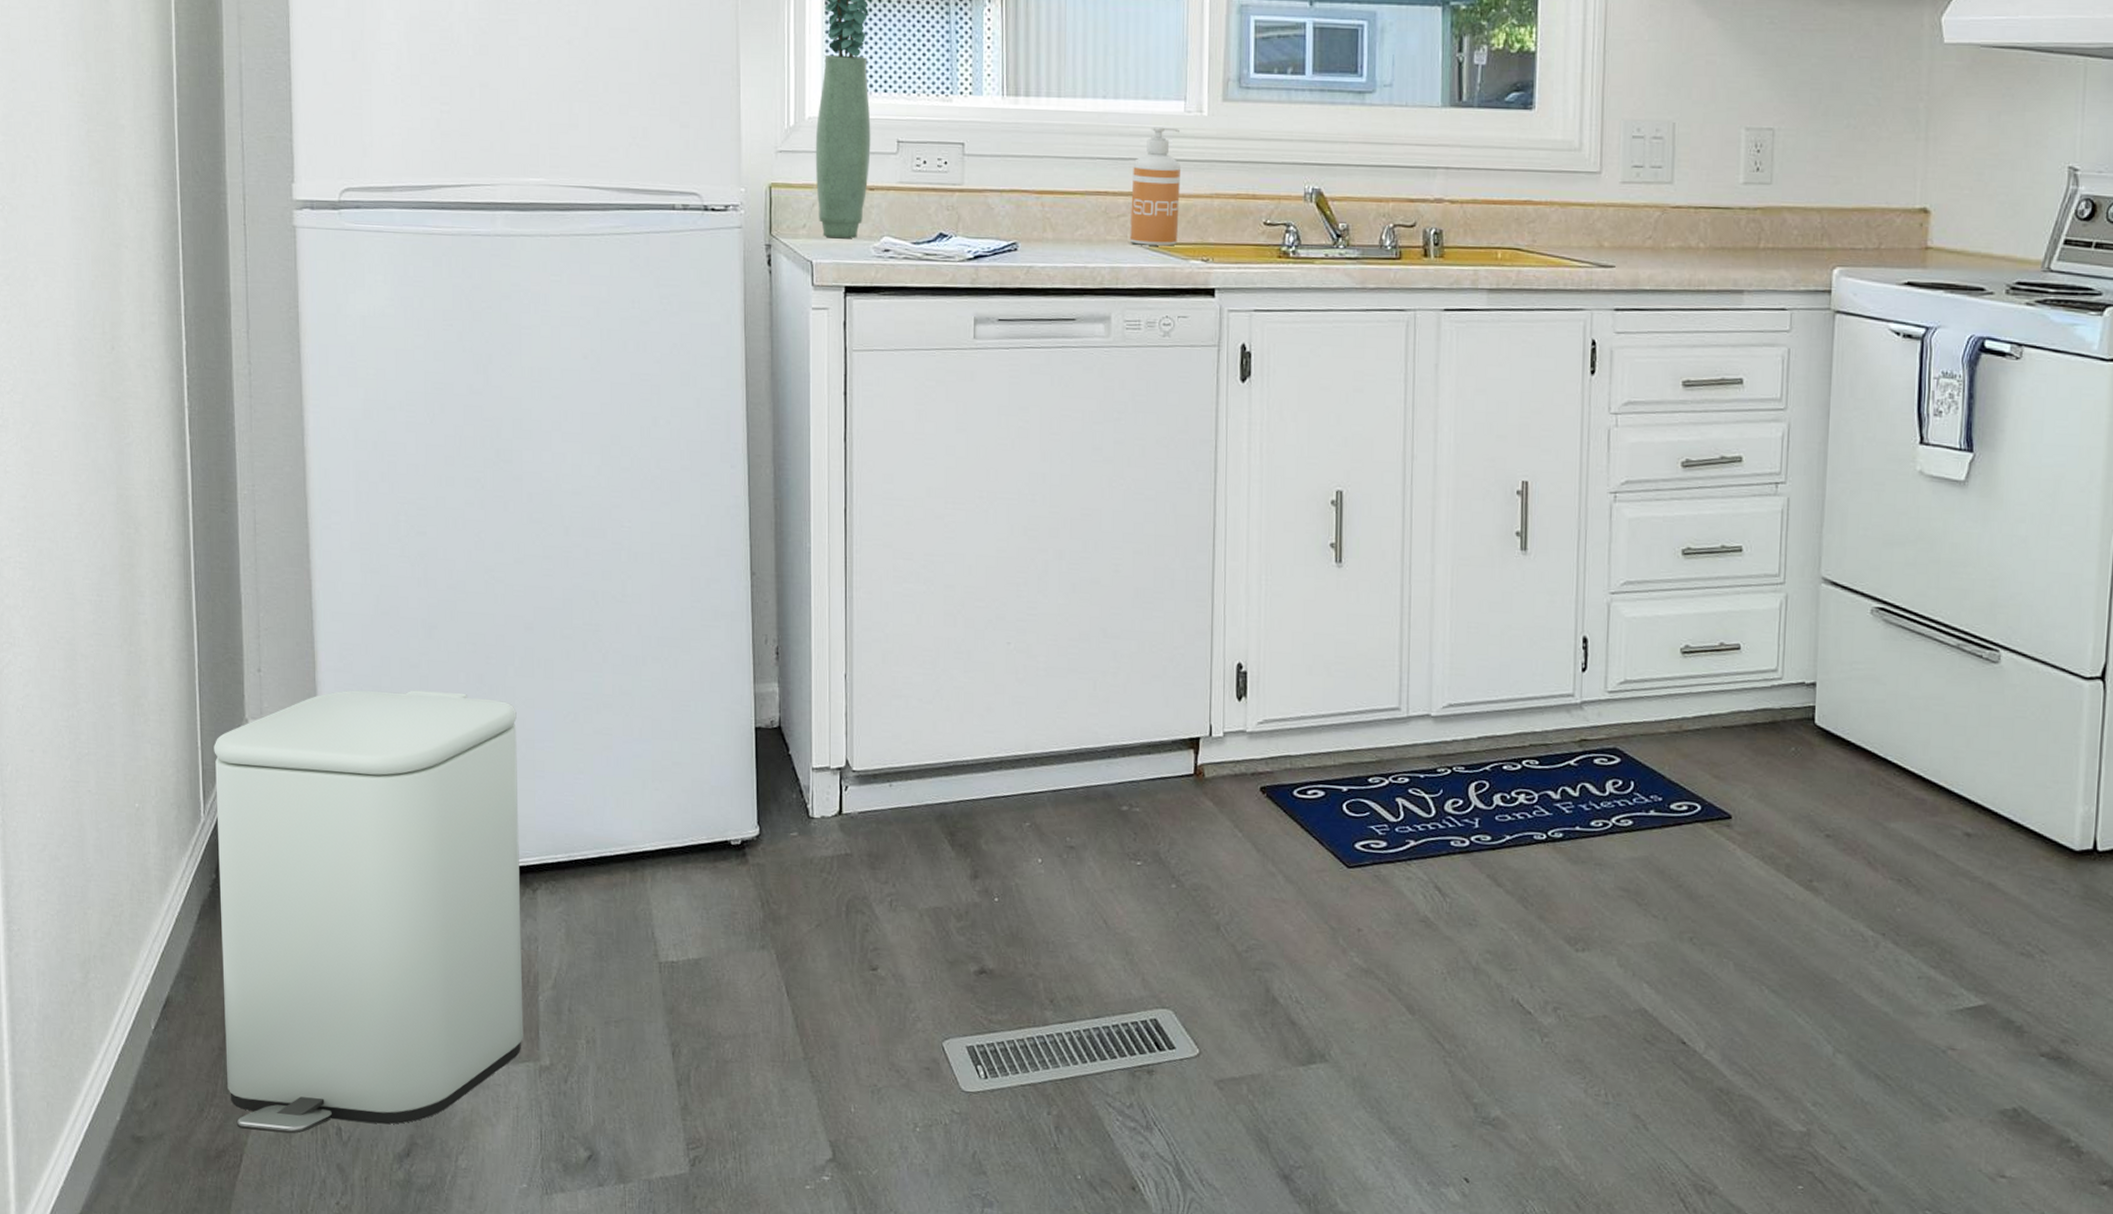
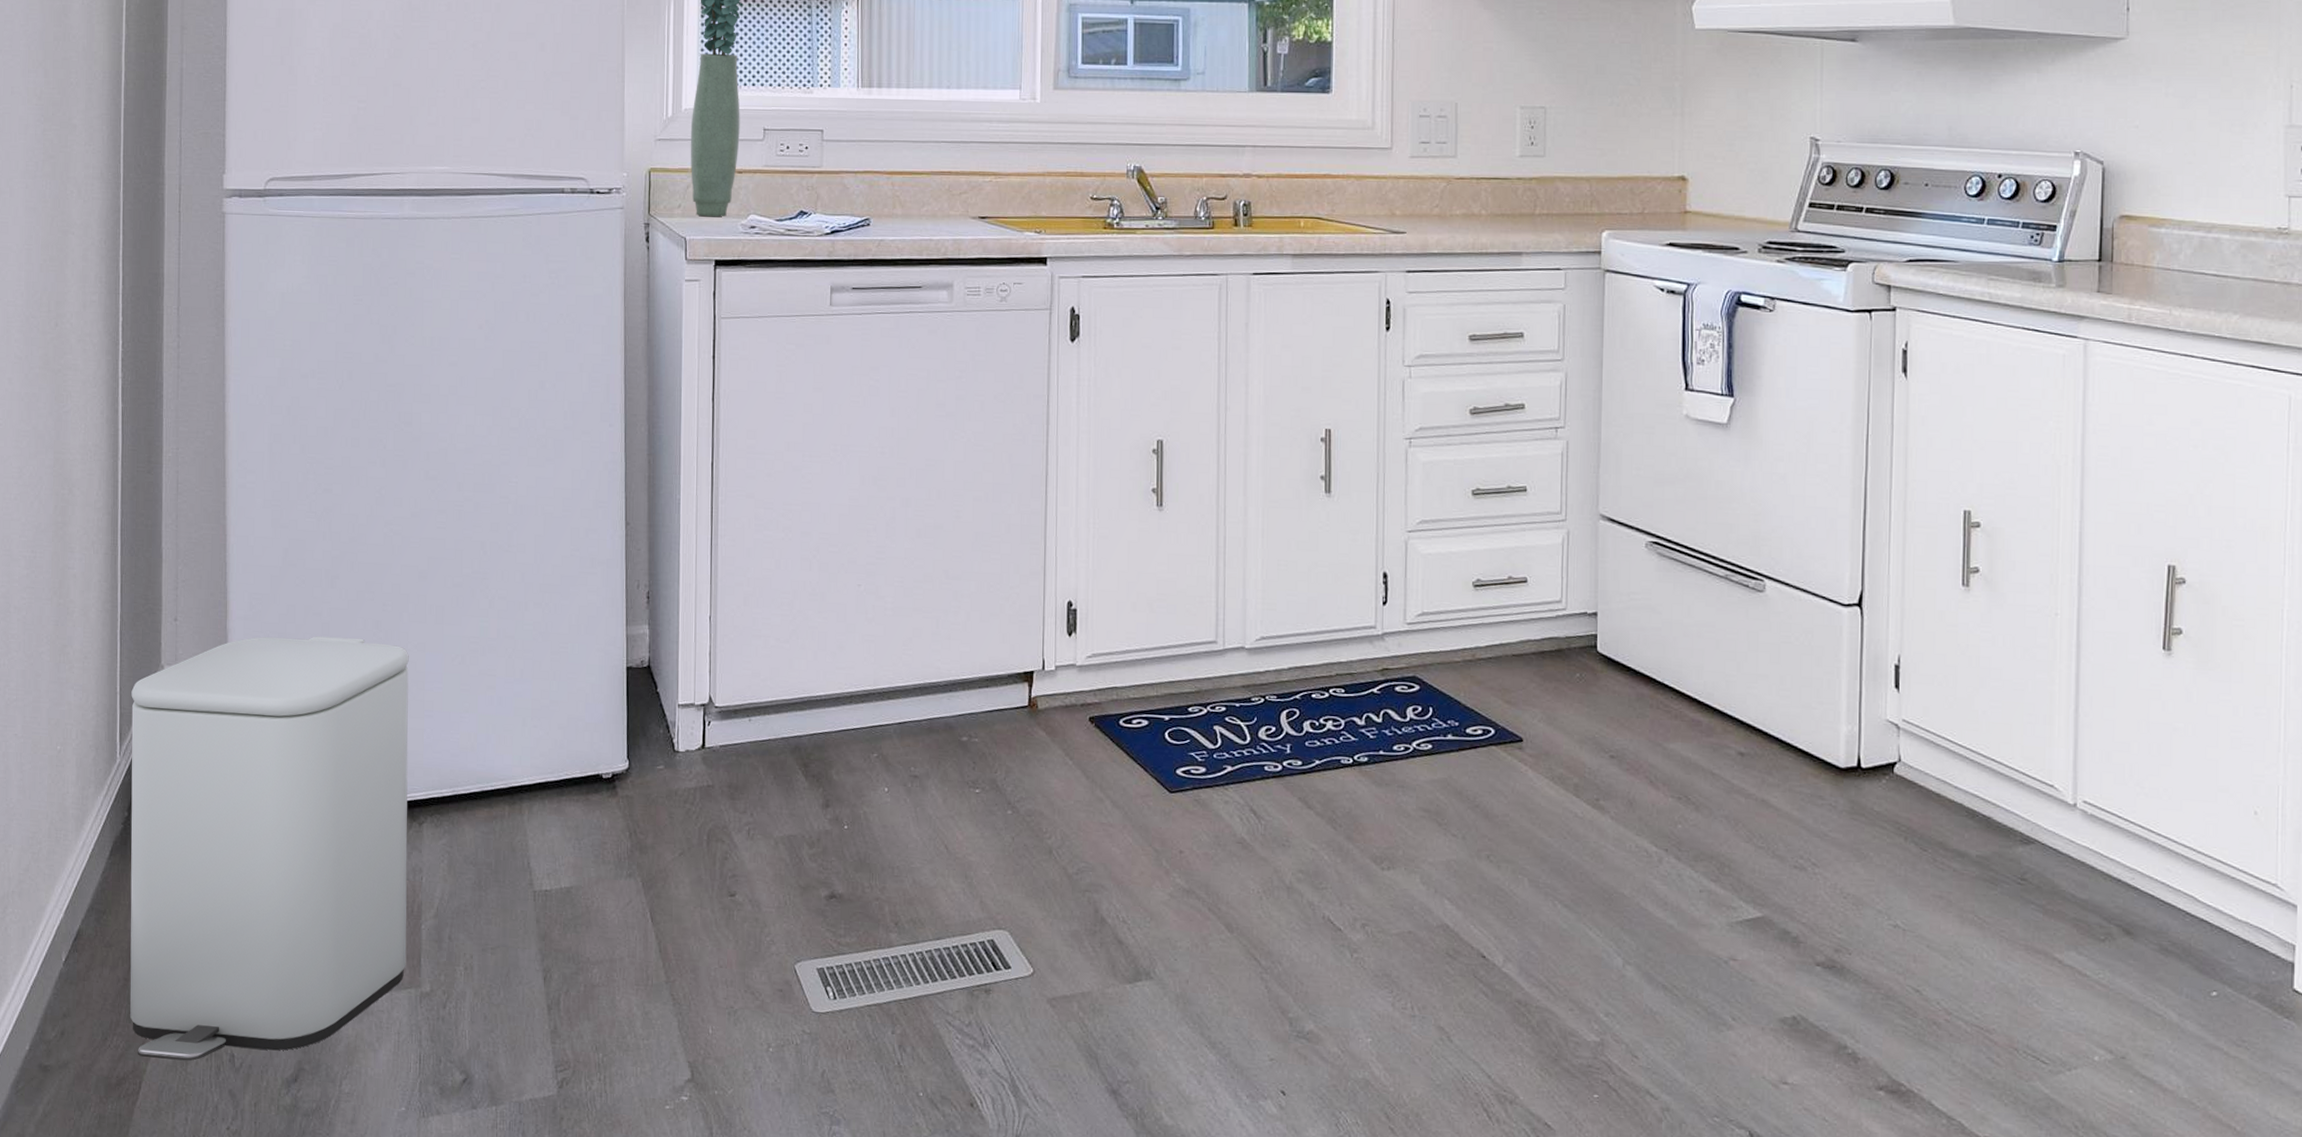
soap dispenser: present [1129,126,1180,246] -> none [970,113,1016,220]

